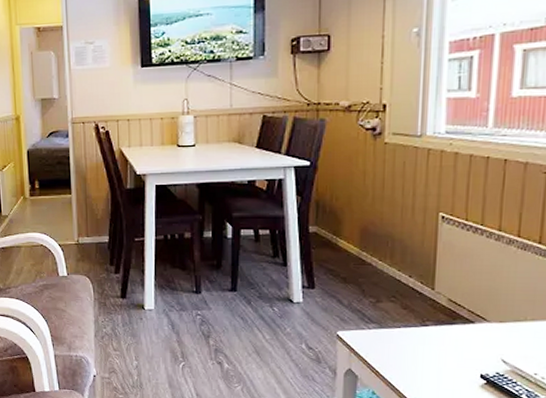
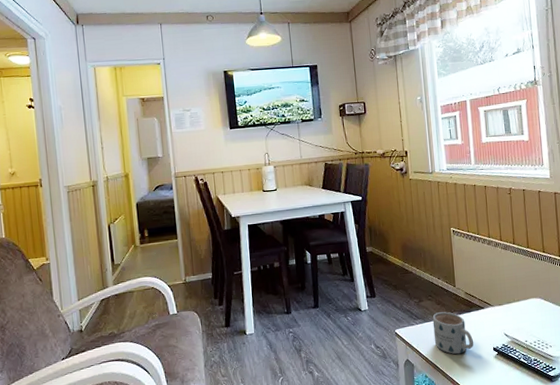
mug: none [392,319,452,375] -> present [432,311,474,355]

